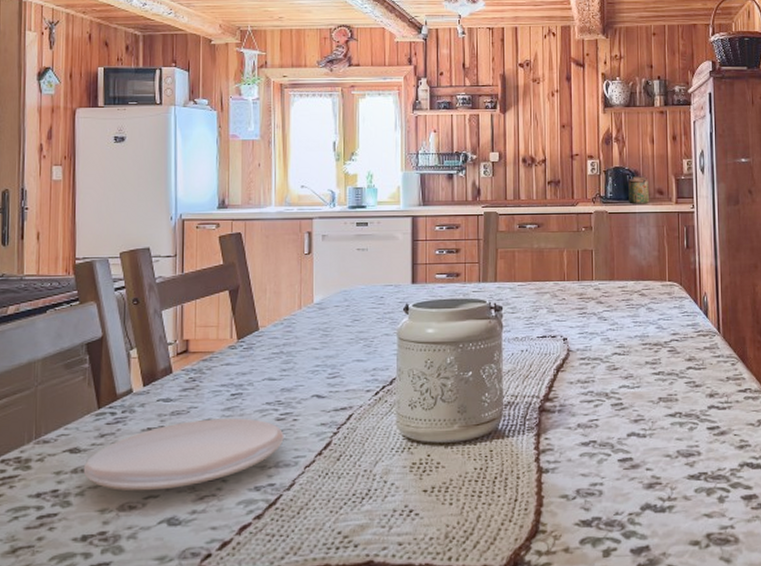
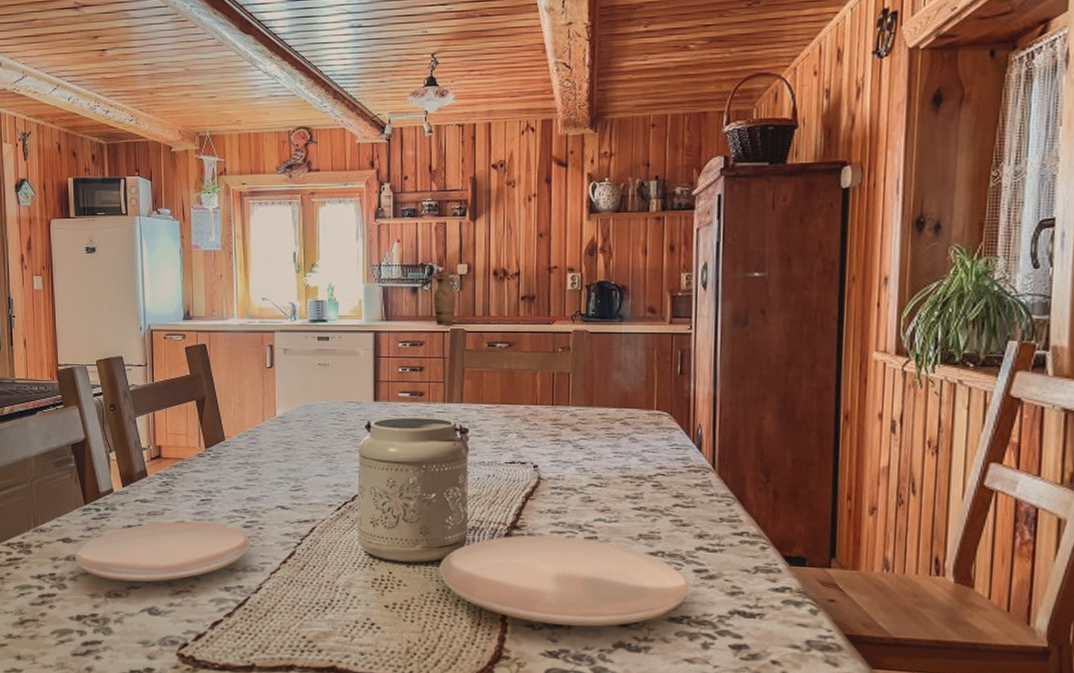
ceramic jug: none [468,160,489,209] -> present [433,273,456,326]
plate: none [477,404,704,493] -> present [440,535,689,627]
canister: present [628,176,650,204] -> none [614,292,639,324]

